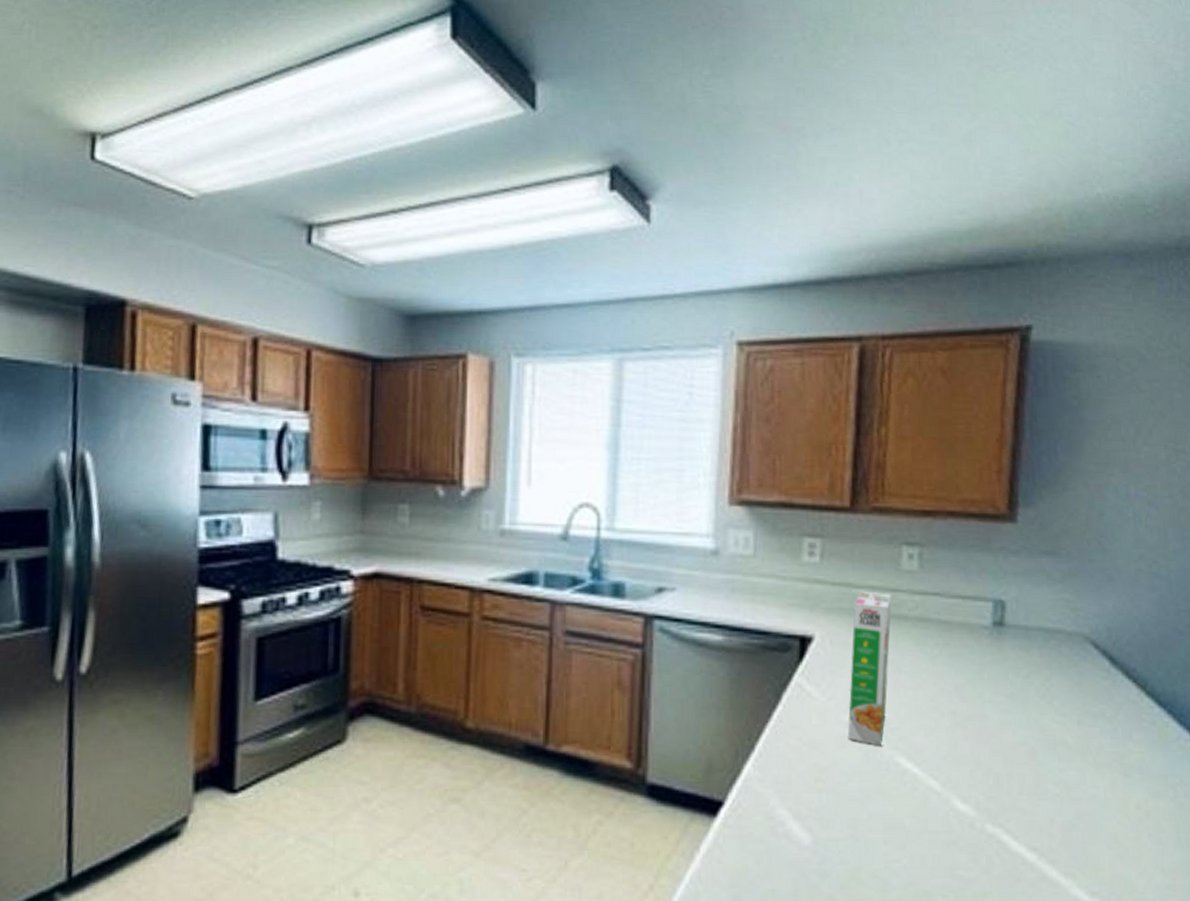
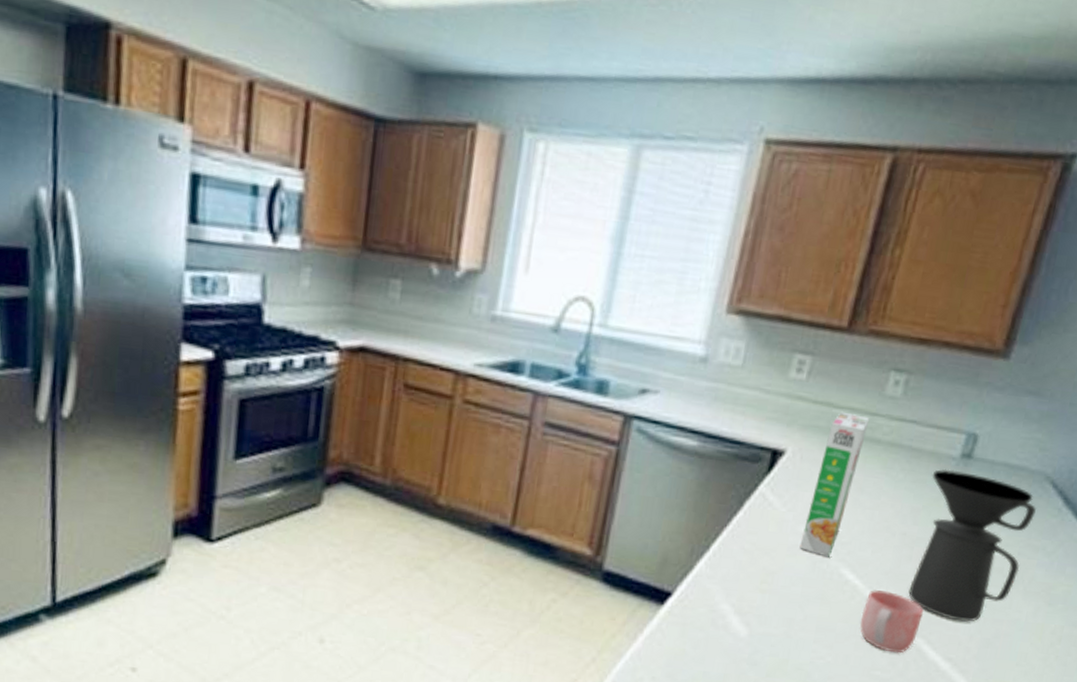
mug: none [928,778,995,847] -> present [859,590,925,654]
coffee maker: none [968,639,1084,804] -> present [908,469,1036,622]

